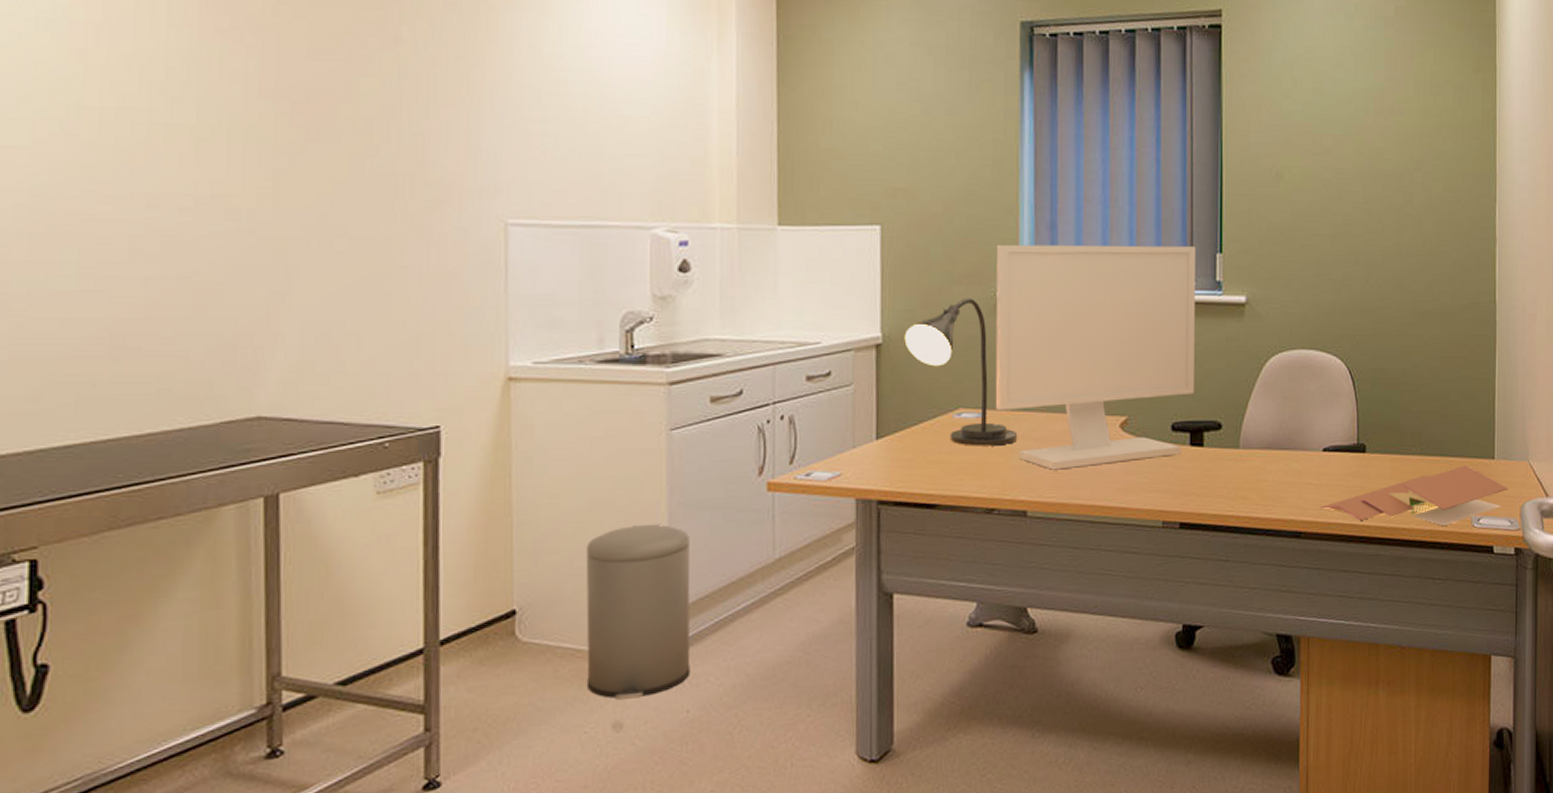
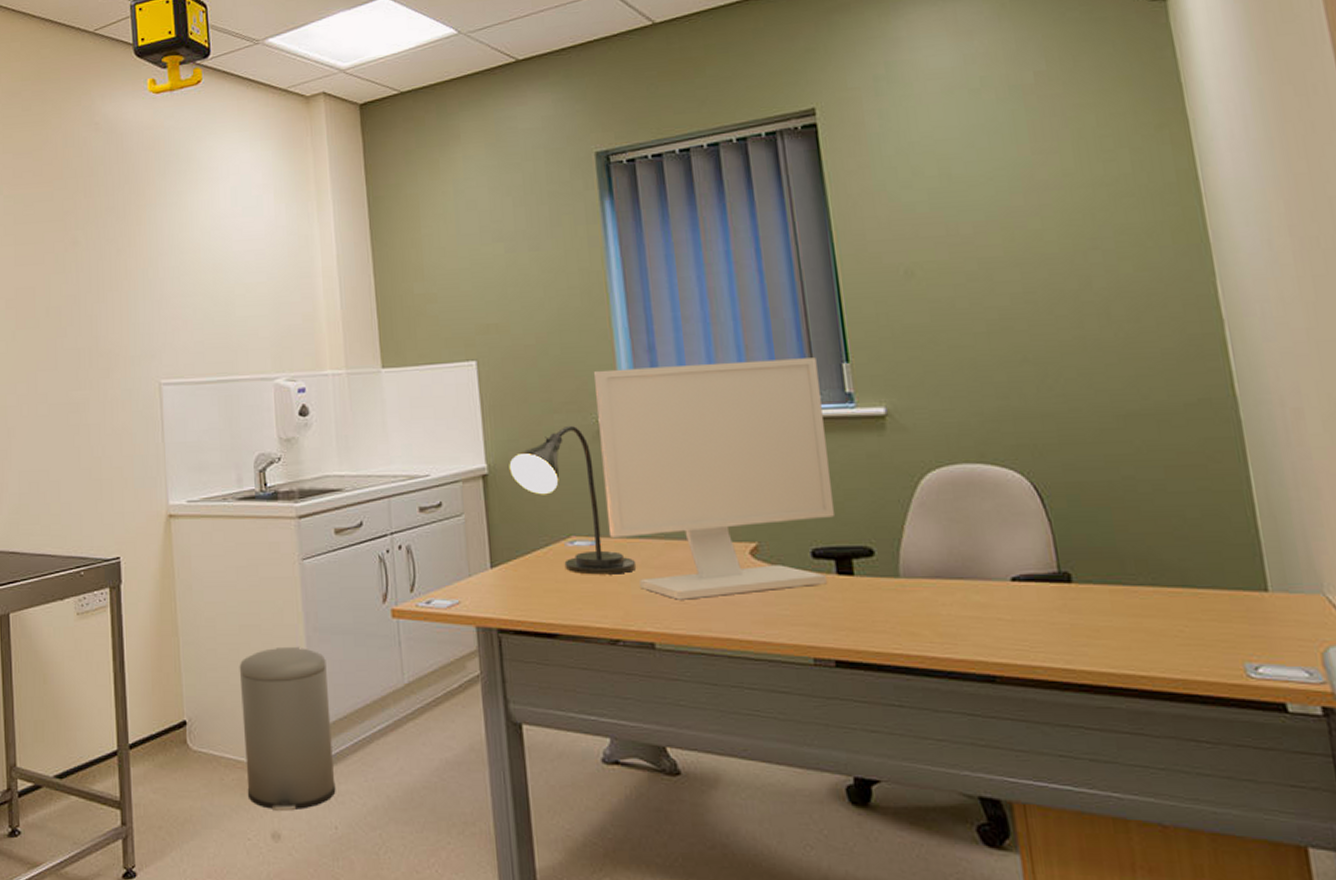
papers: present [1321,465,1508,527] -> none [1019,598,1298,676]

